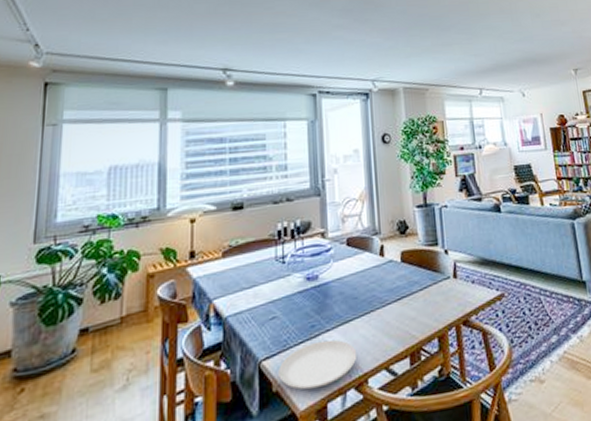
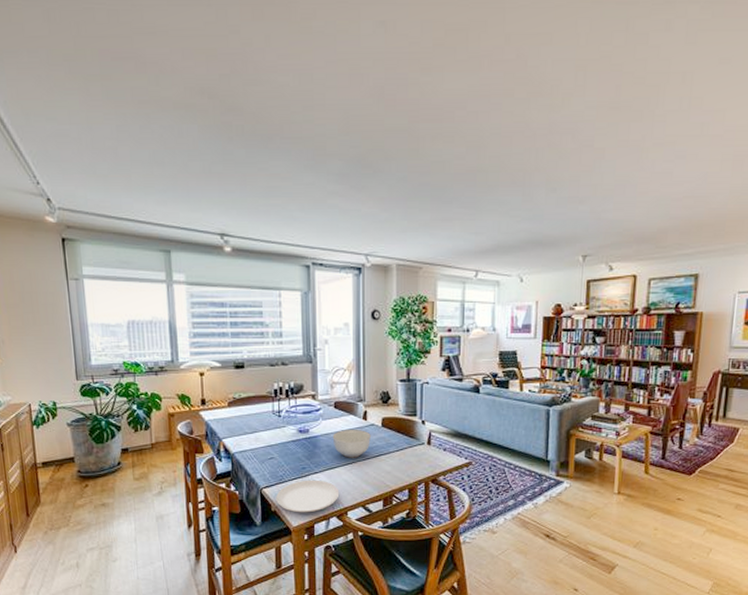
bowl: none [346,268,390,306] -> present [332,430,371,458]

